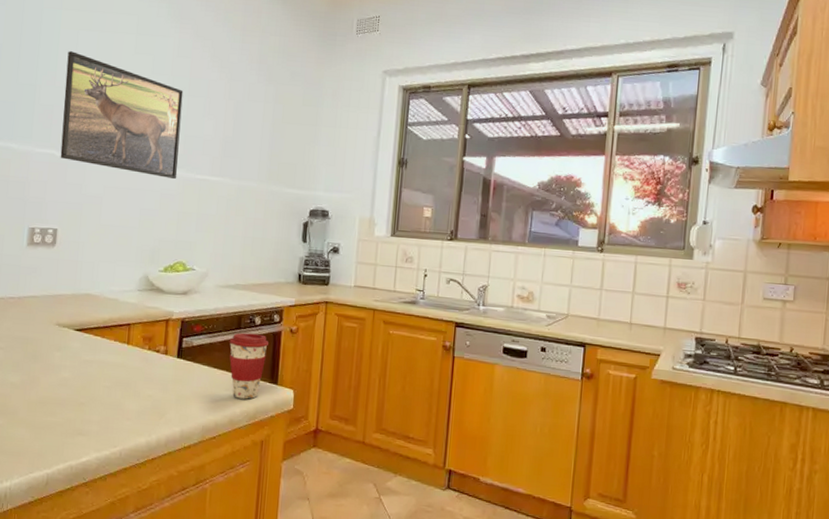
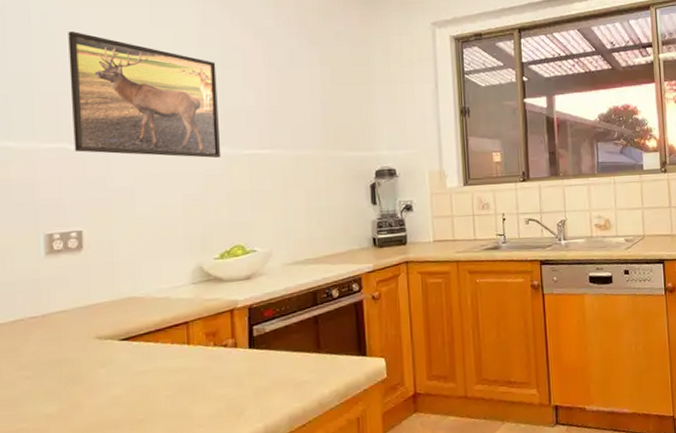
coffee cup: present [229,332,269,400] -> none [306,307,351,379]

